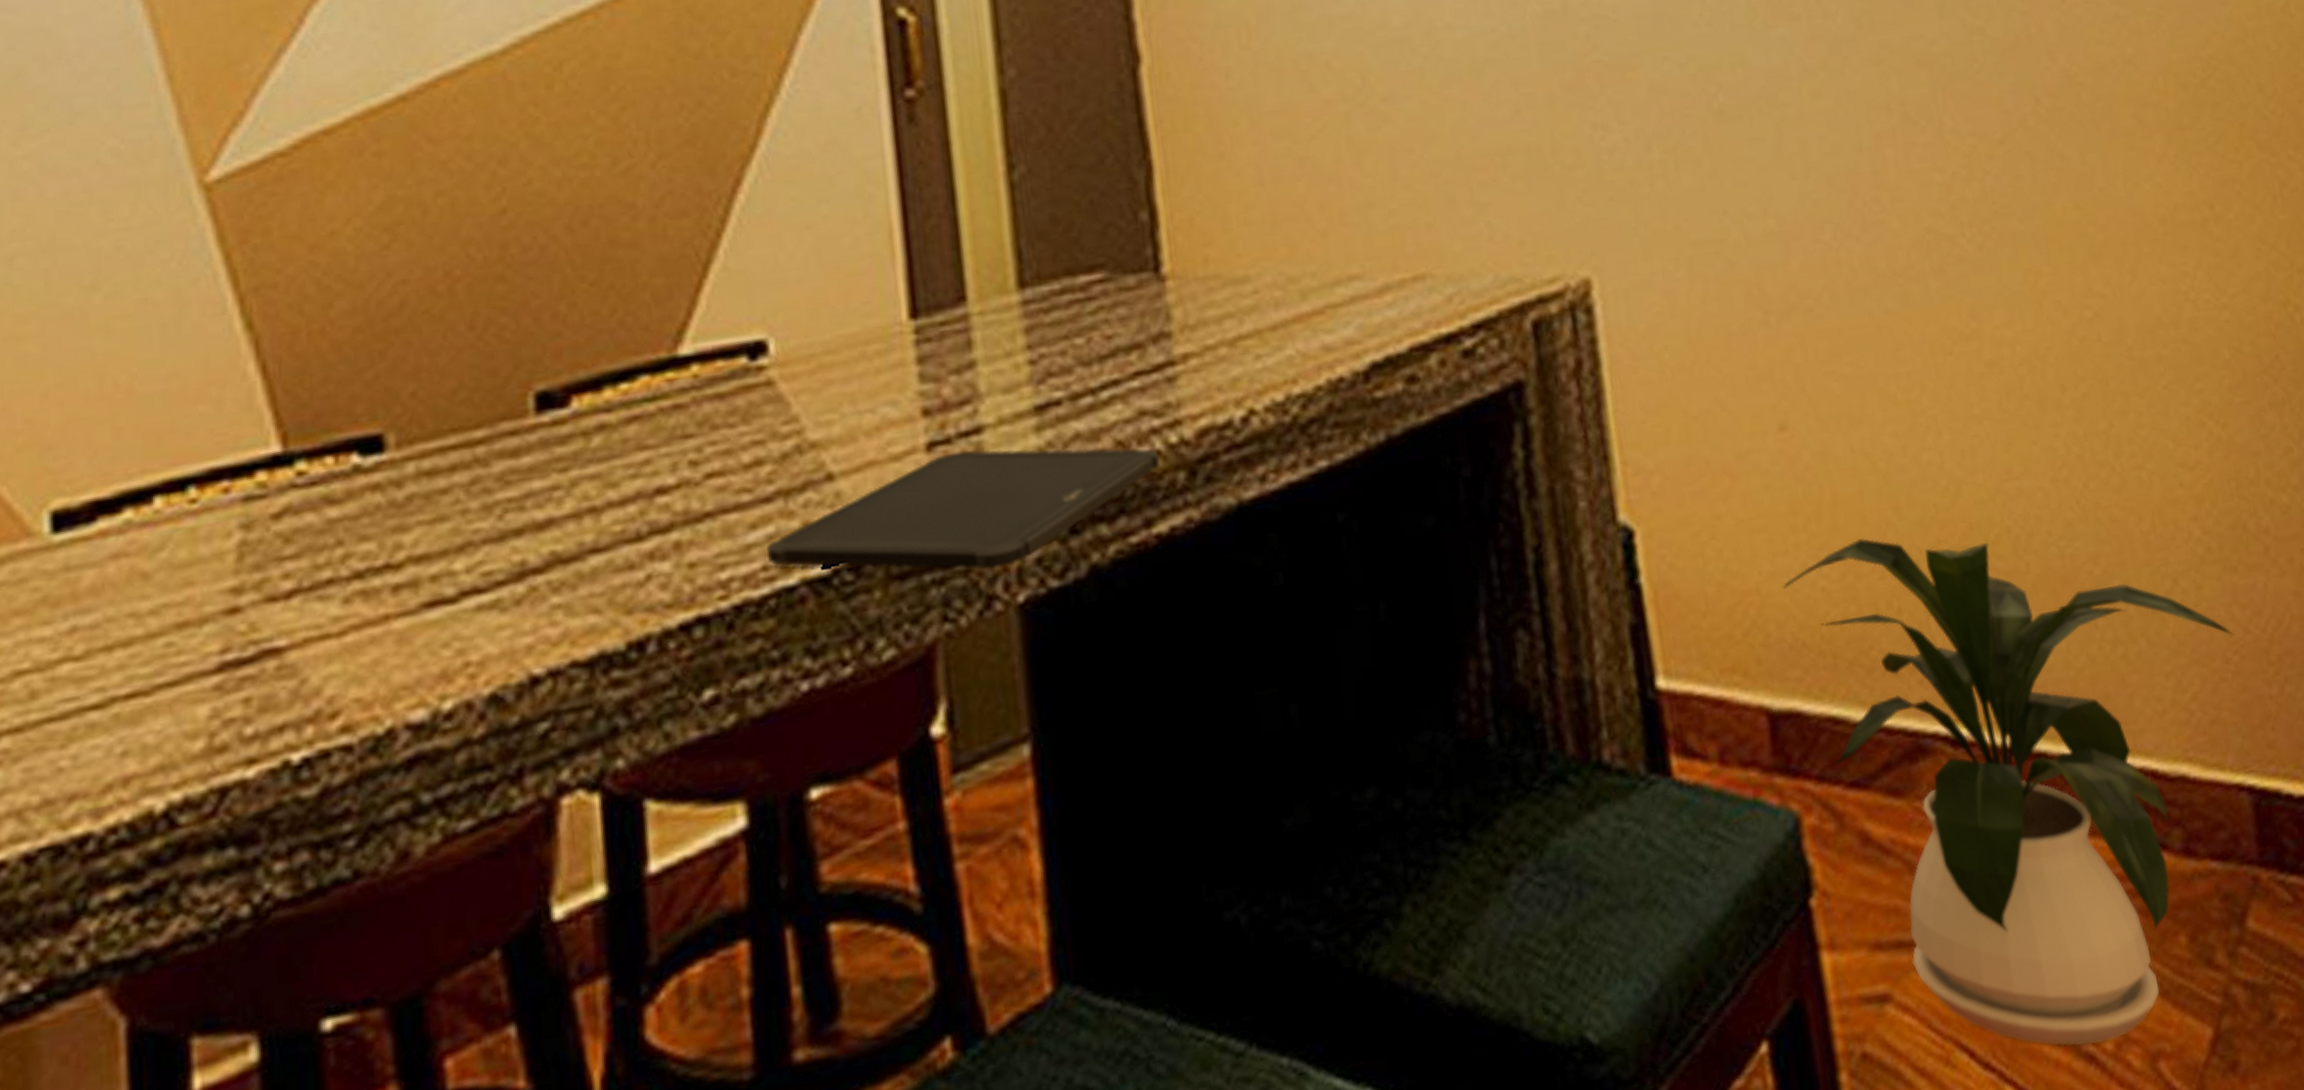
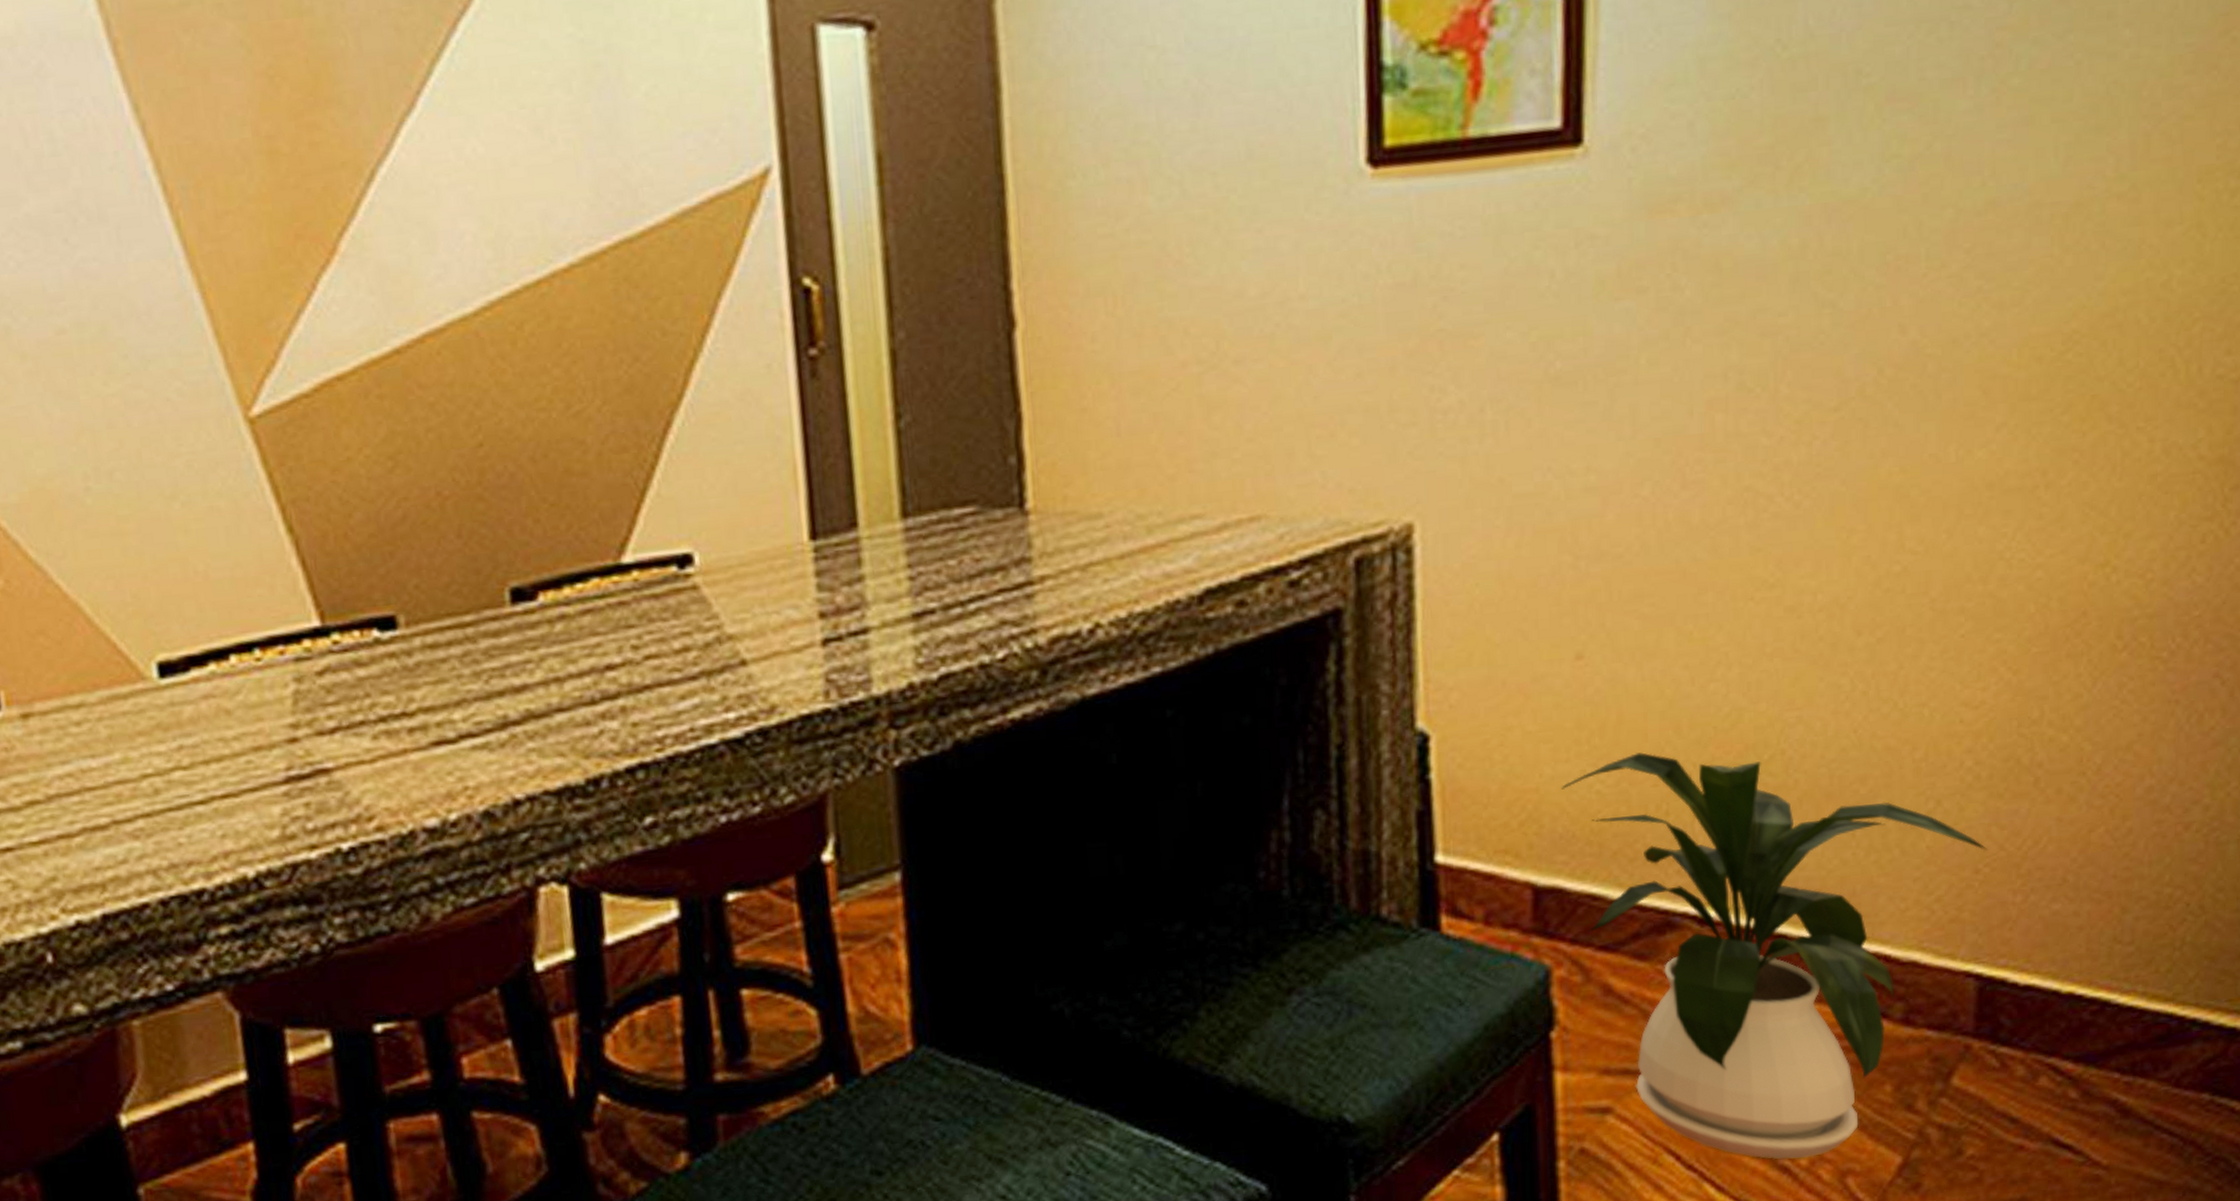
tablet: present [766,447,1161,571] -> none [692,646,1017,740]

